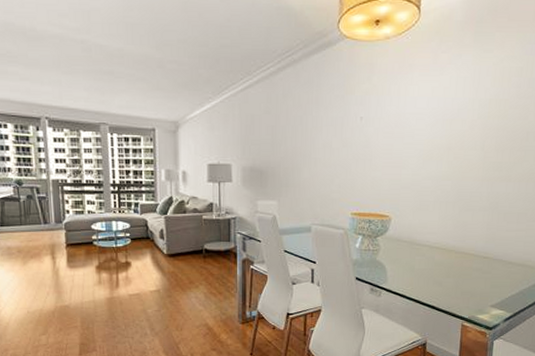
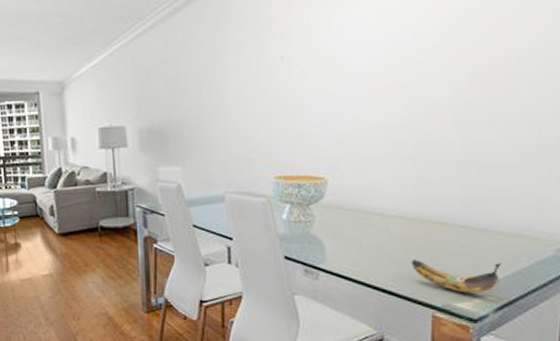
banana: none [448,282,511,308] -> present [411,260,503,294]

